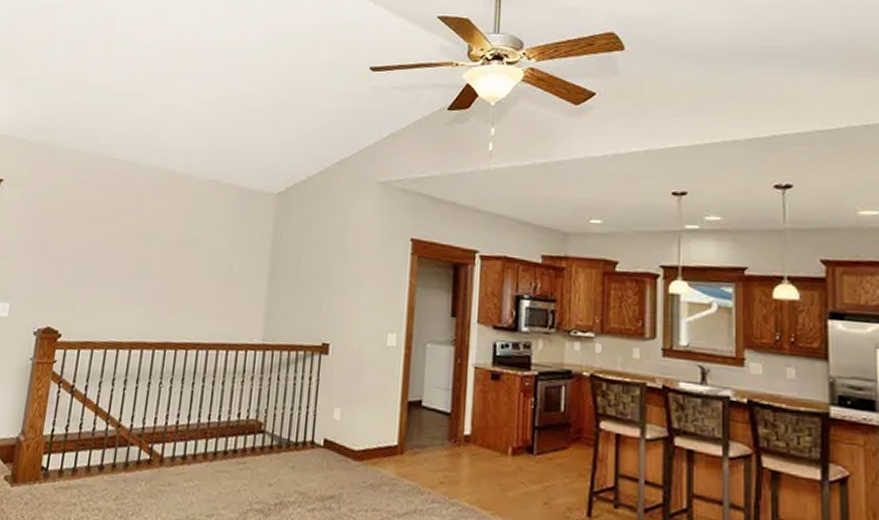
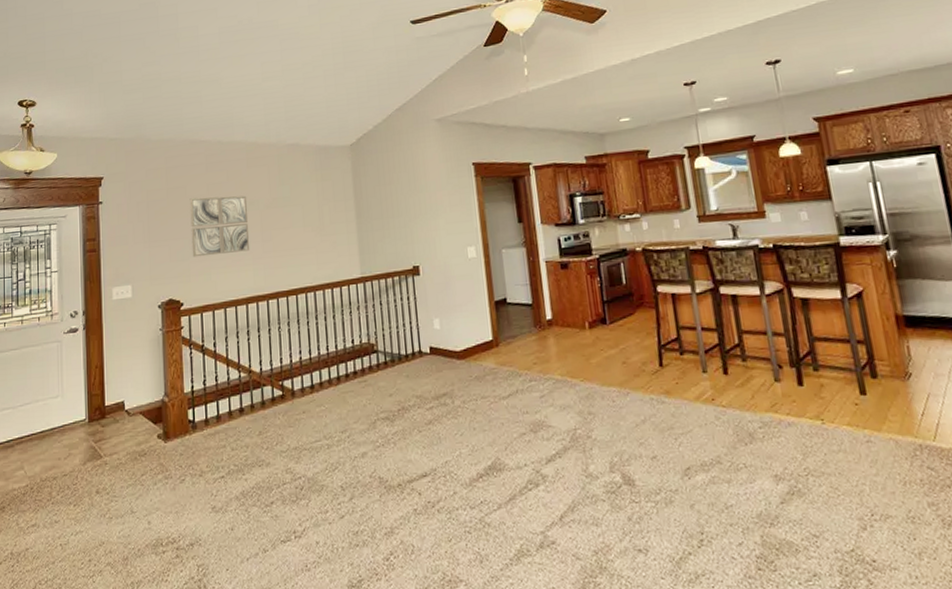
wall art: none [81,220,153,290] -> present [189,195,250,258]

